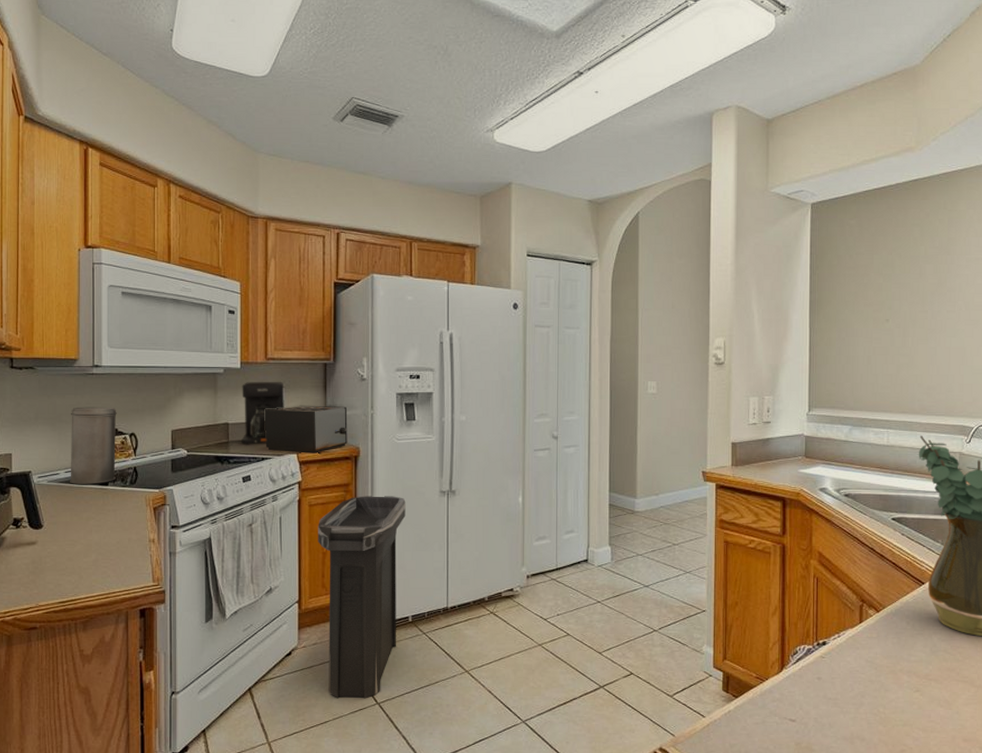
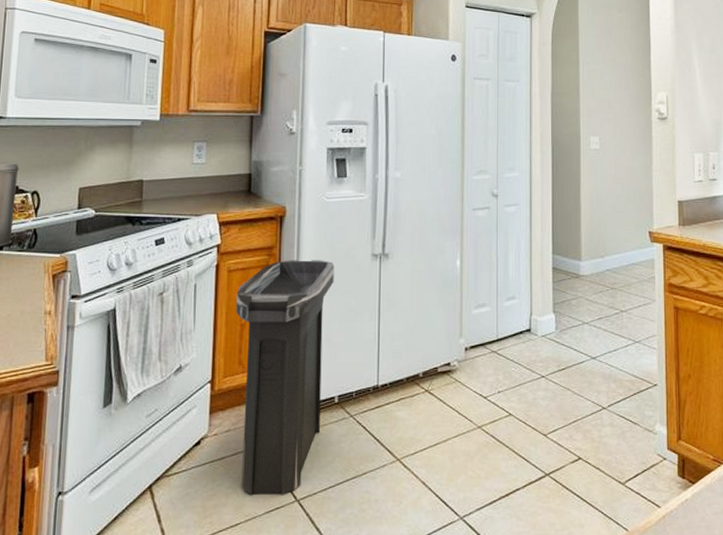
coffee maker: present [242,381,284,445] -> none [156,134,206,204]
toaster: present [265,405,348,454] -> none [182,160,274,213]

